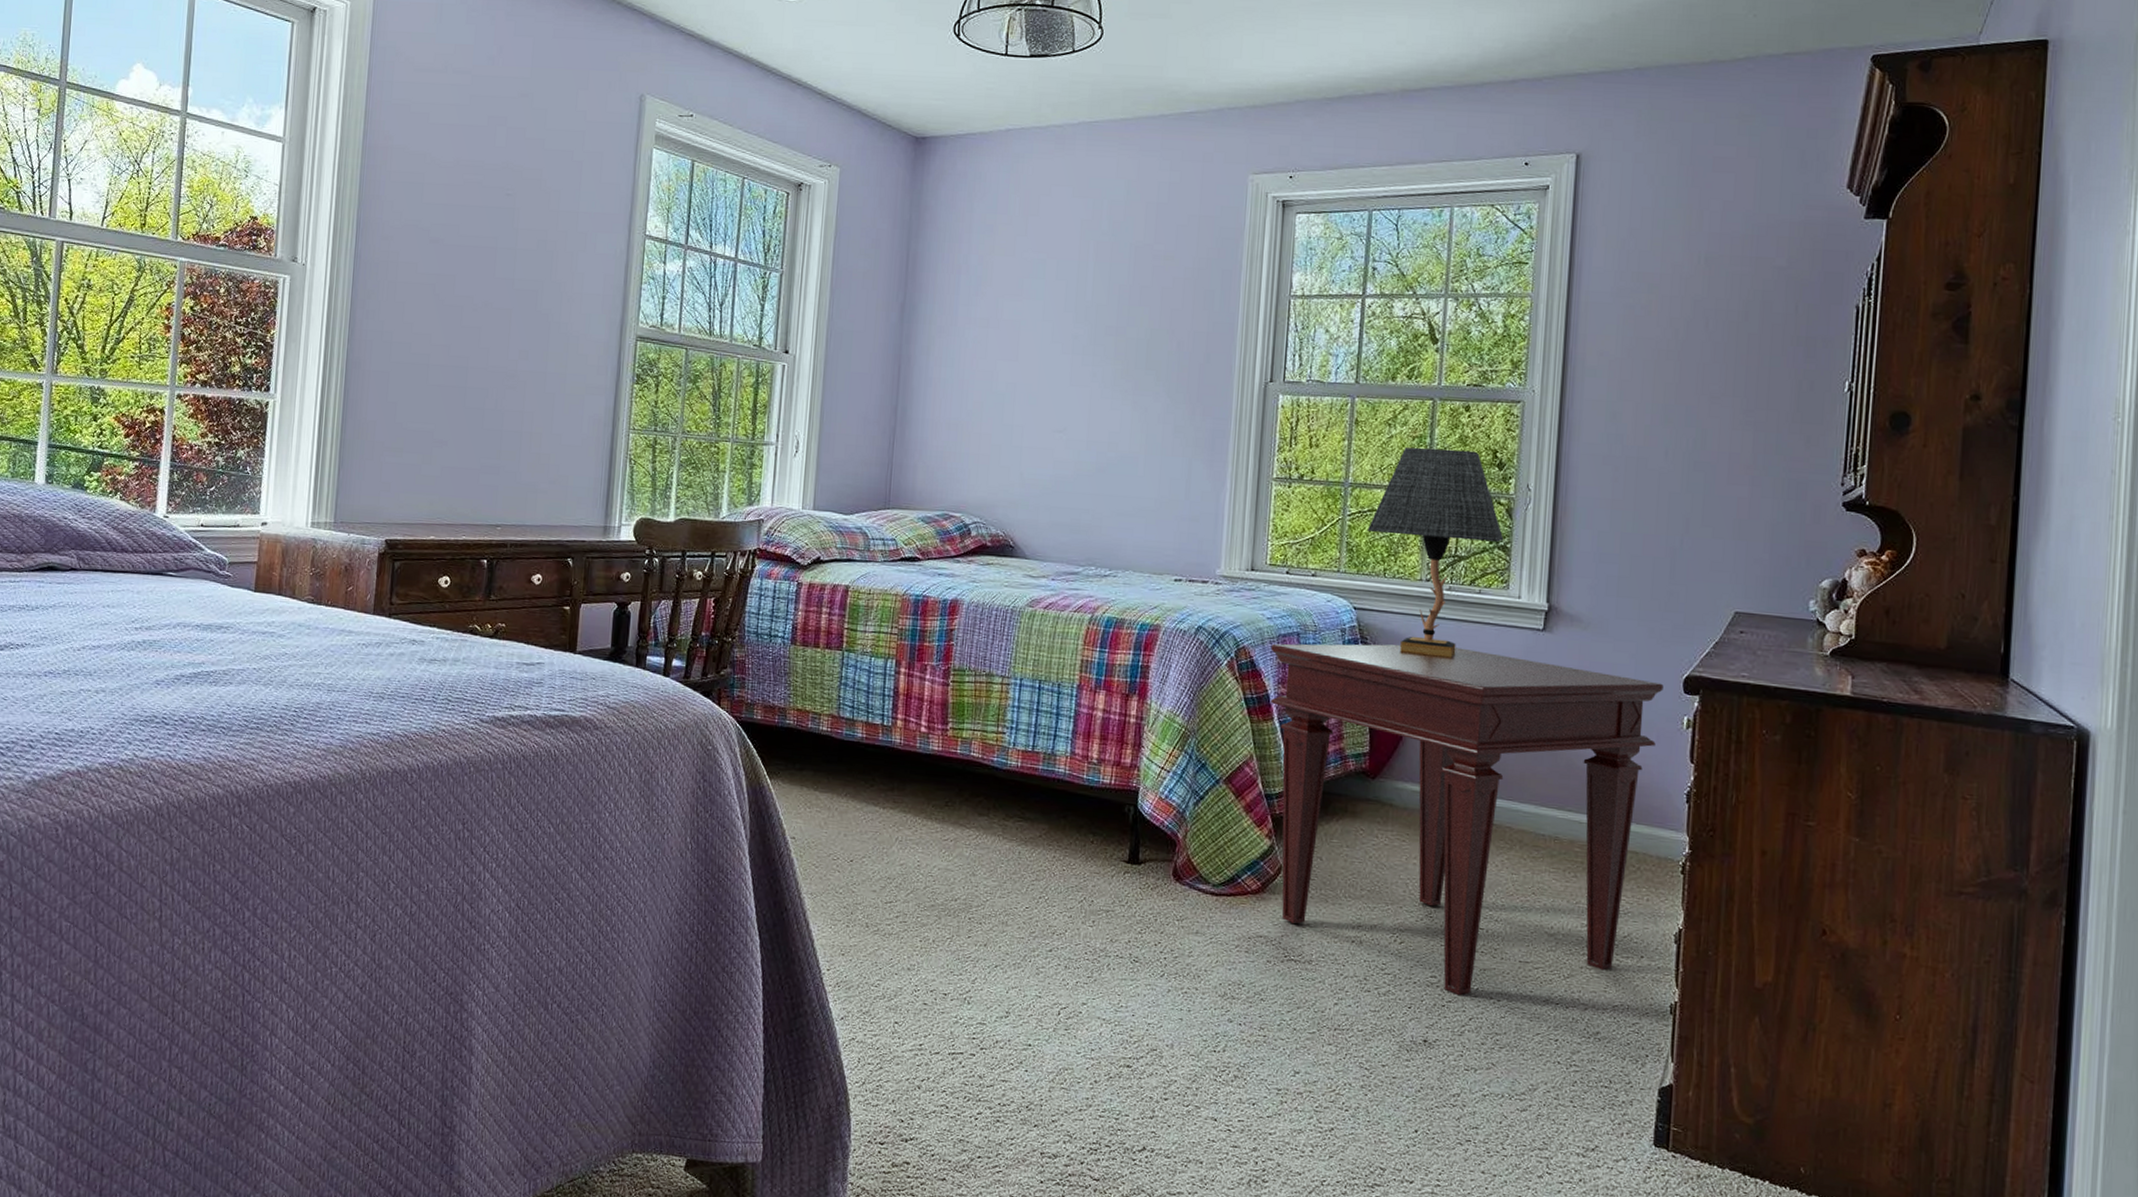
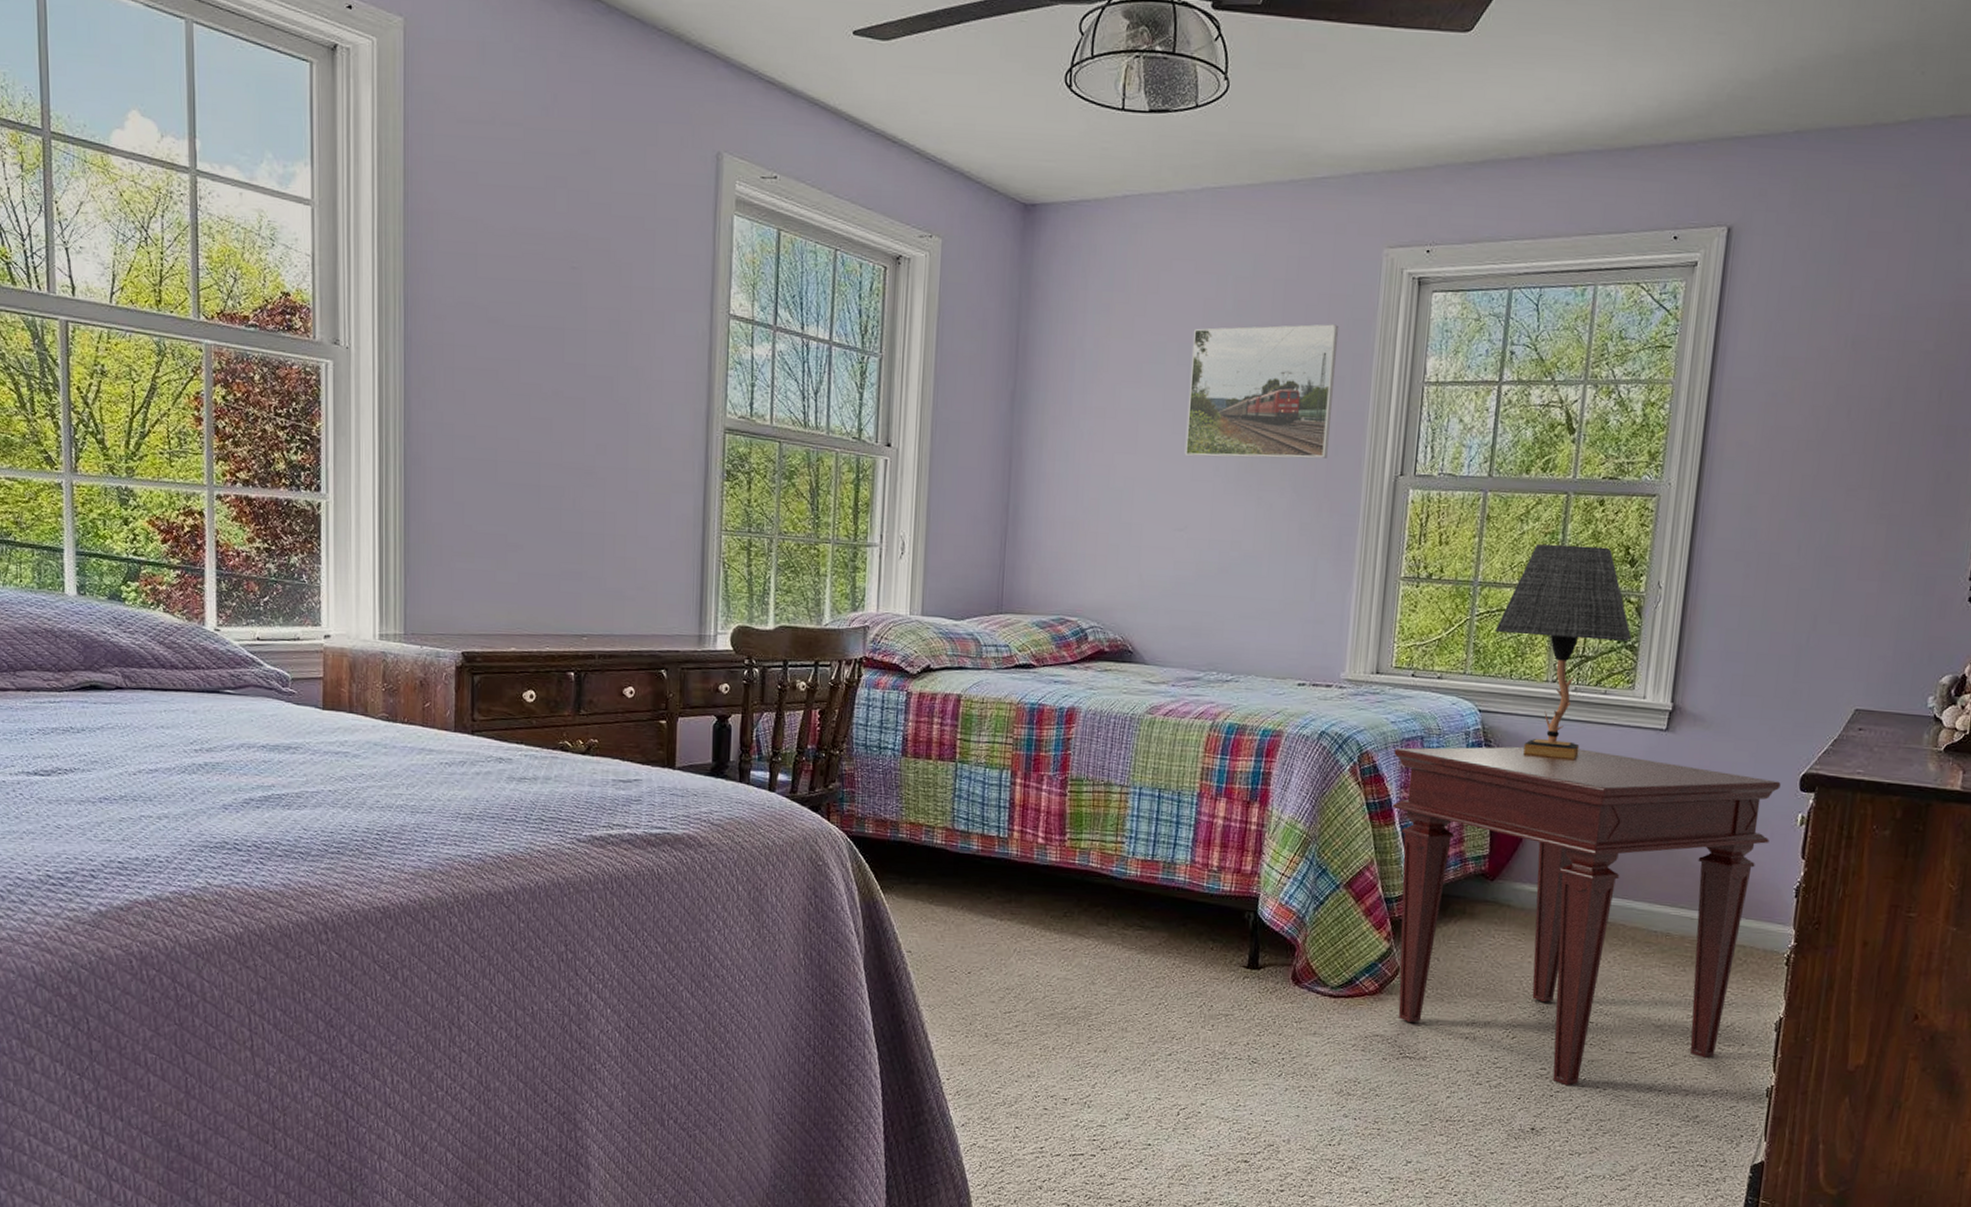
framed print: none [1063,242,1209,366] -> present [1184,324,1339,459]

